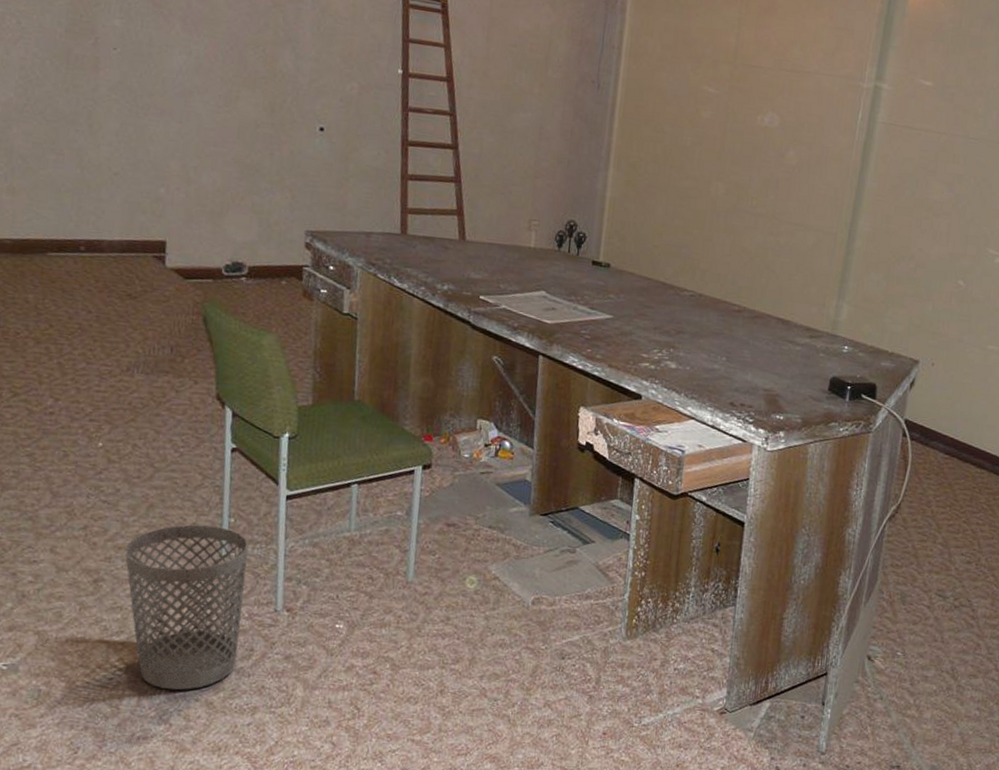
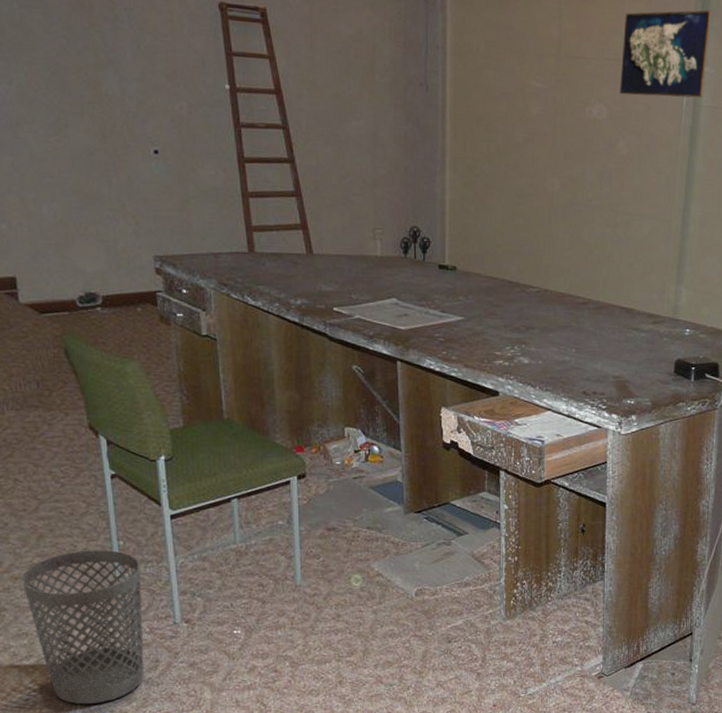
map: none [793,26,894,114] -> present [619,10,711,98]

